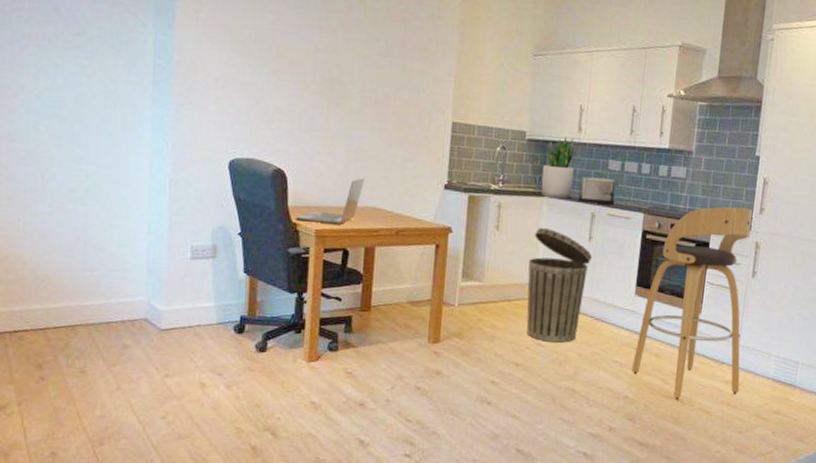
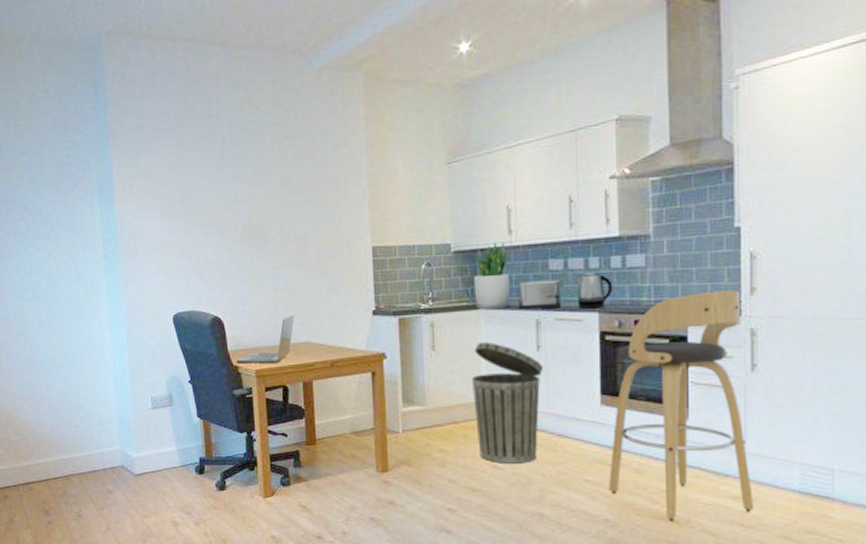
kettle: none [627,177,659,210] -> present [576,273,613,309]

